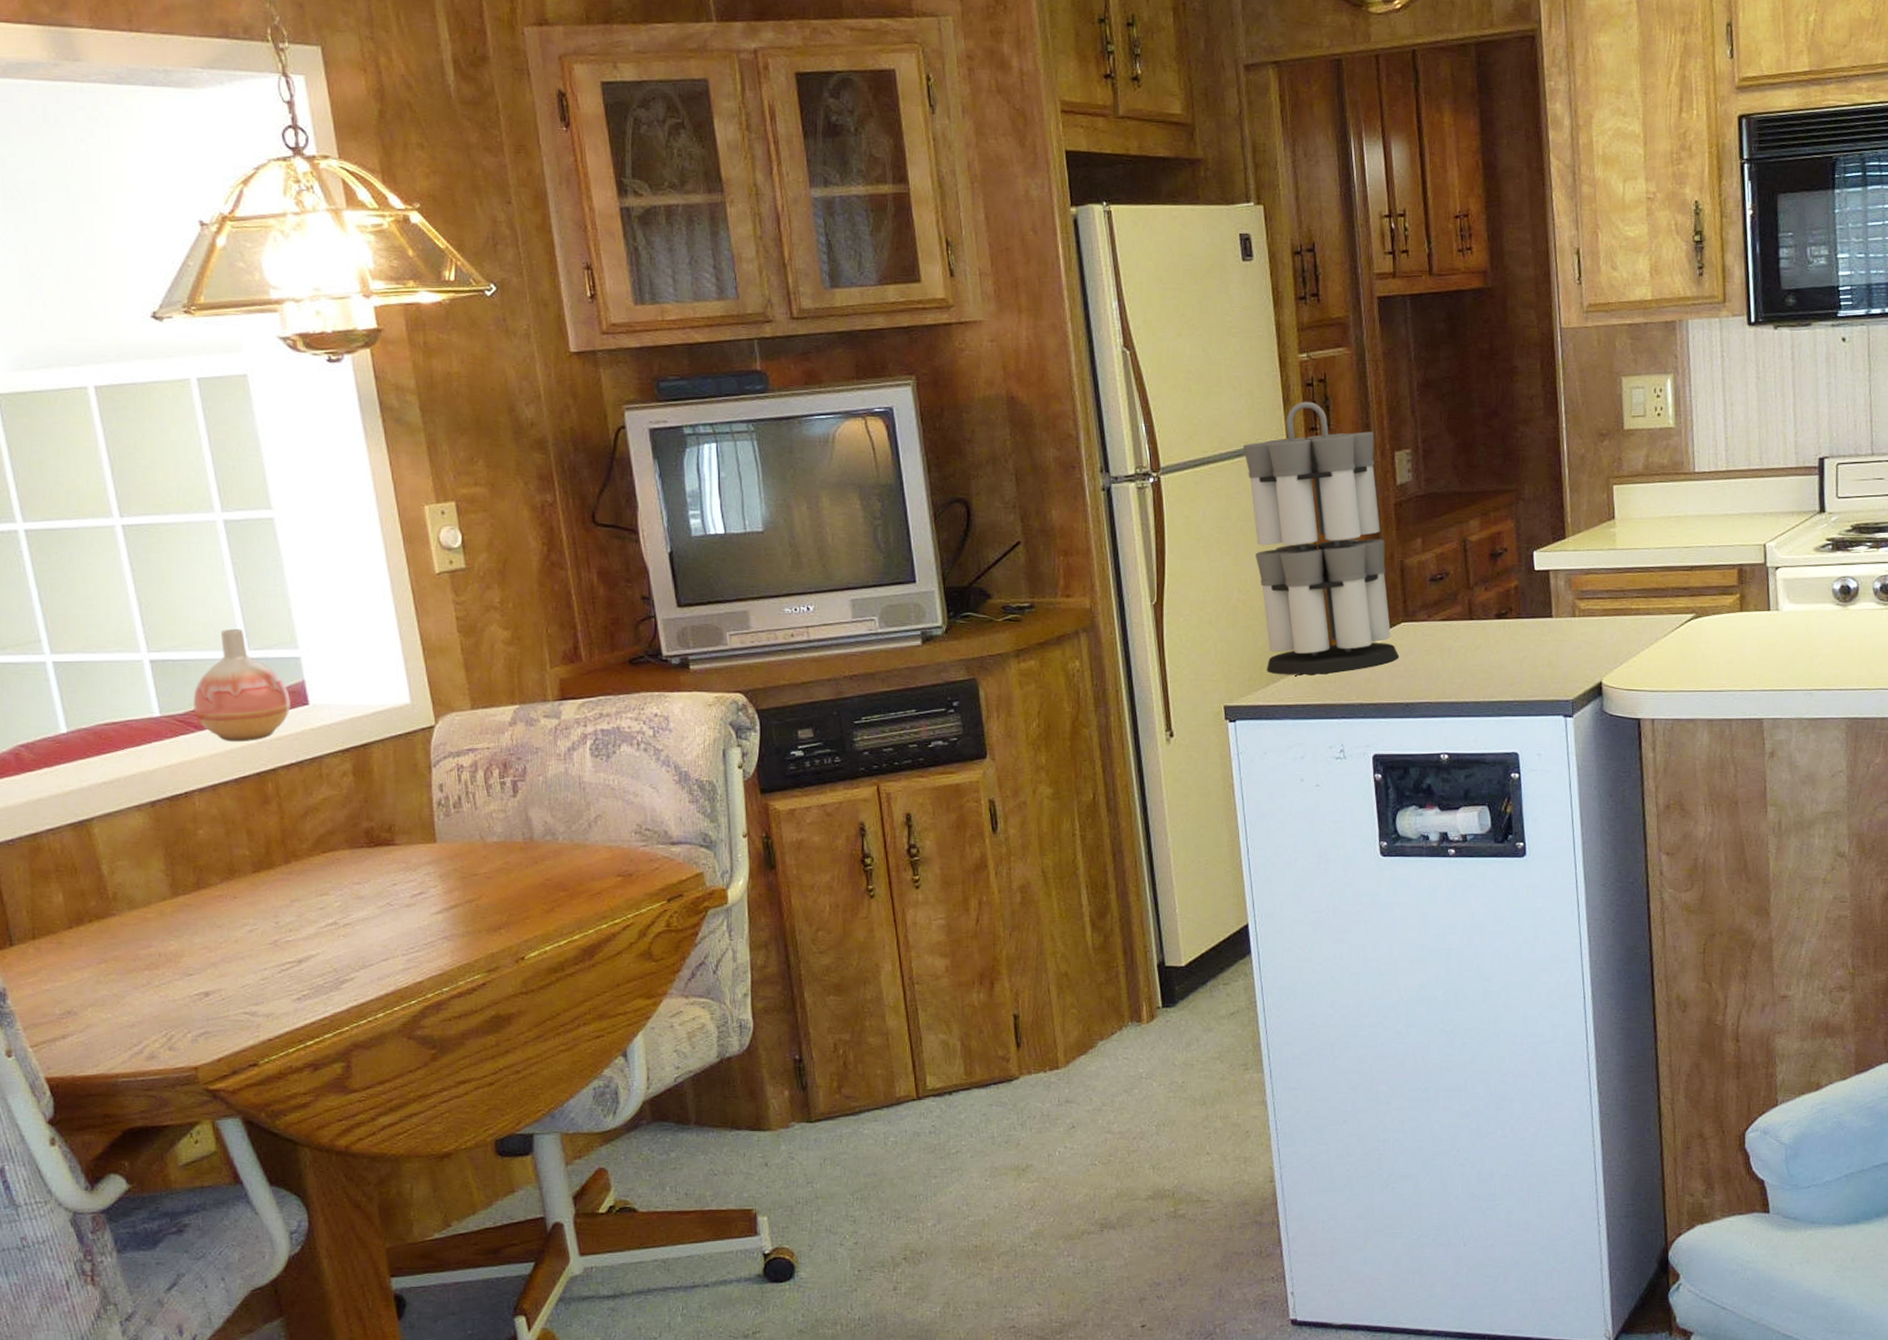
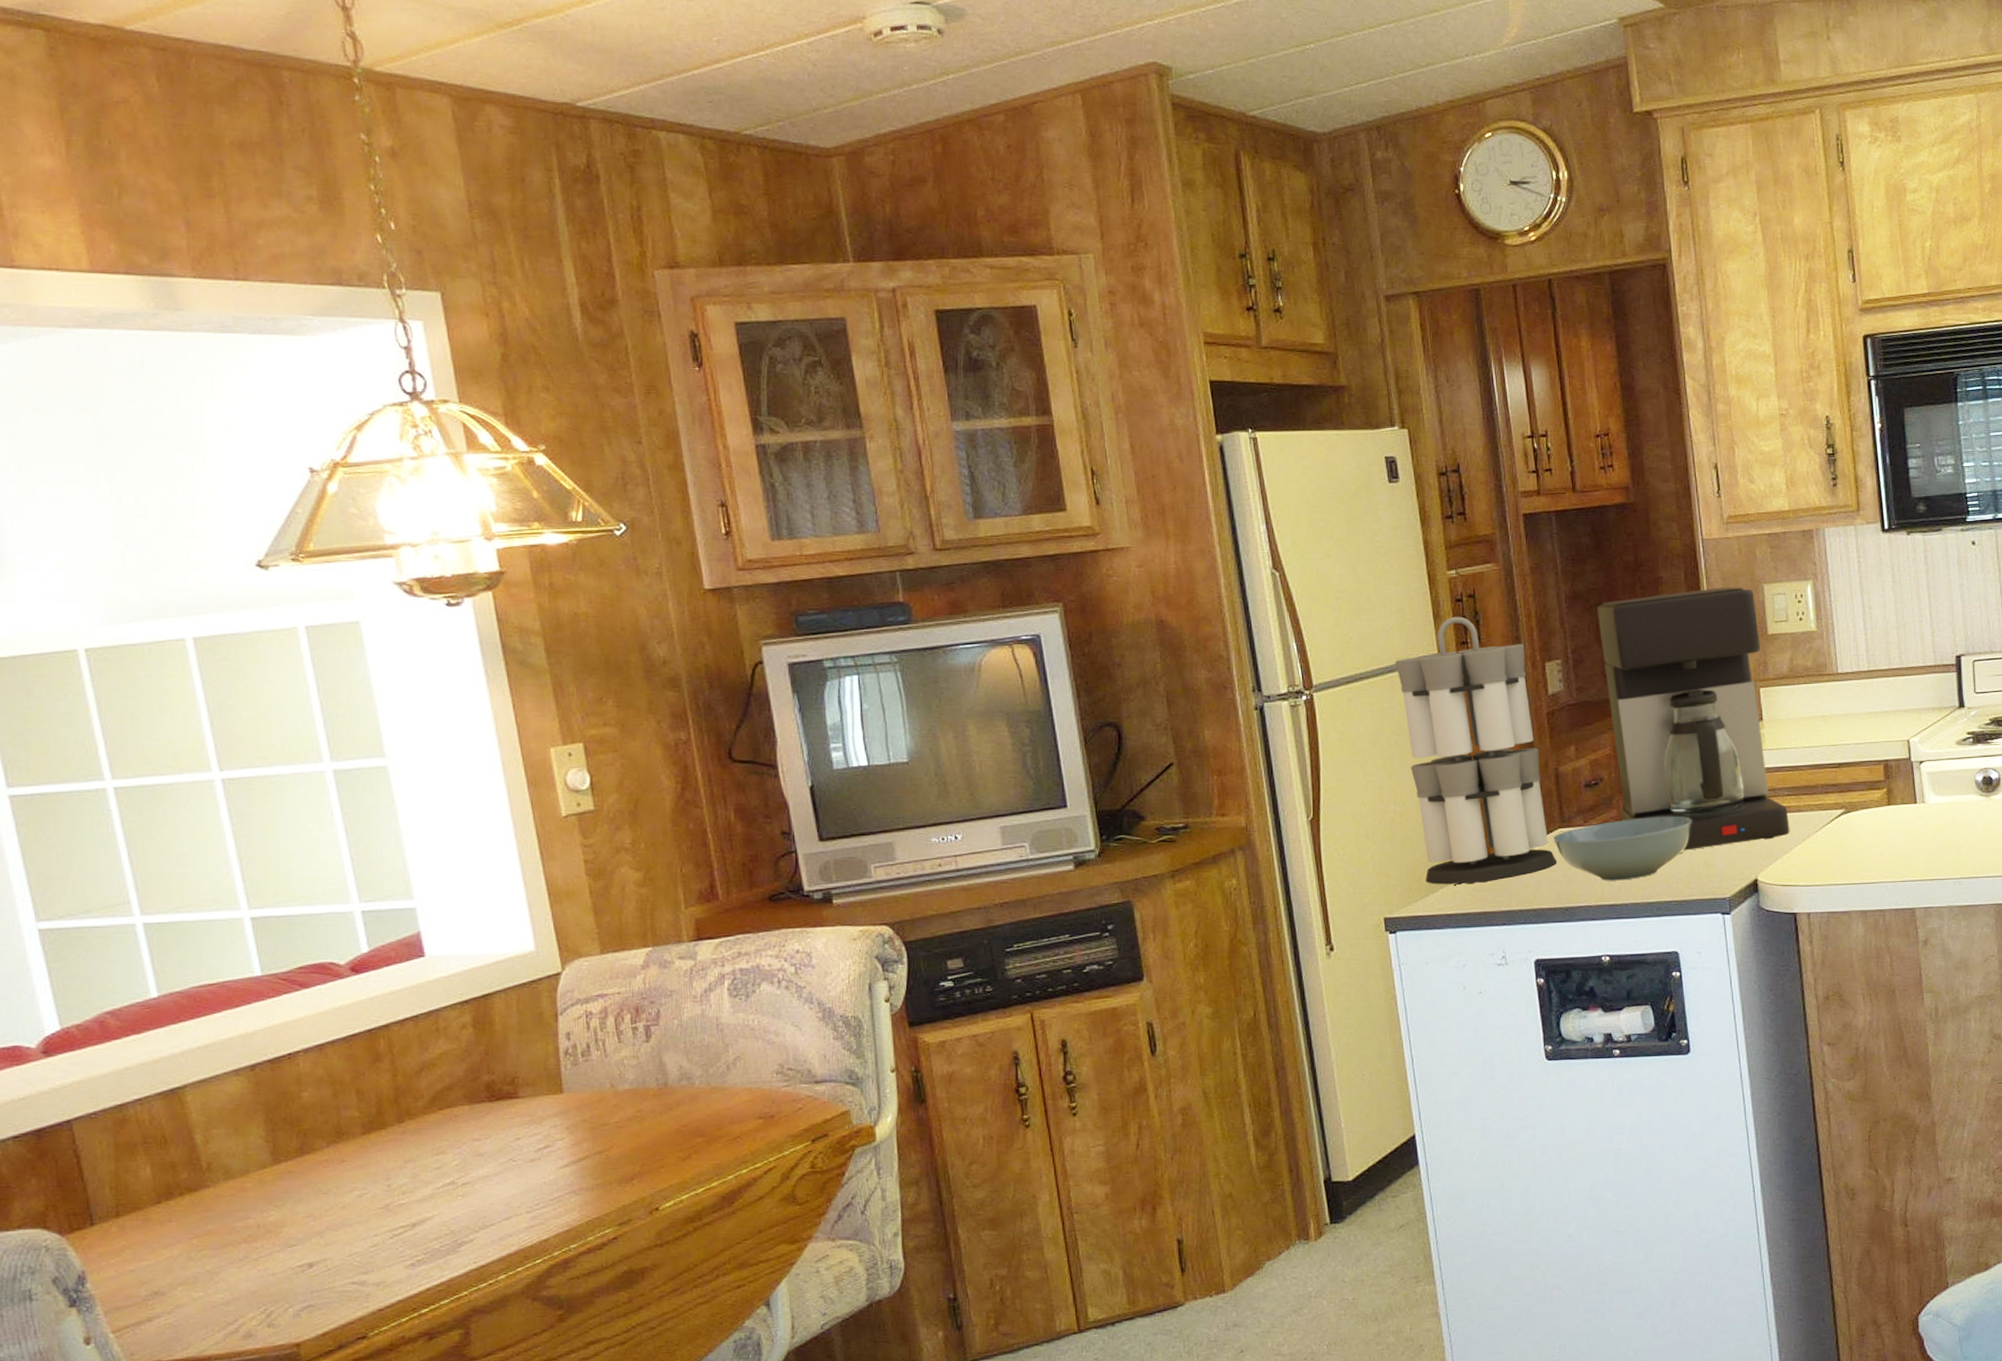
vase: present [193,628,291,743] -> none [298,881,405,999]
bowl: none [1396,614,1538,678] -> present [1554,816,1692,881]
coffee maker: none [1449,379,1638,650] -> present [1597,587,1790,851]

